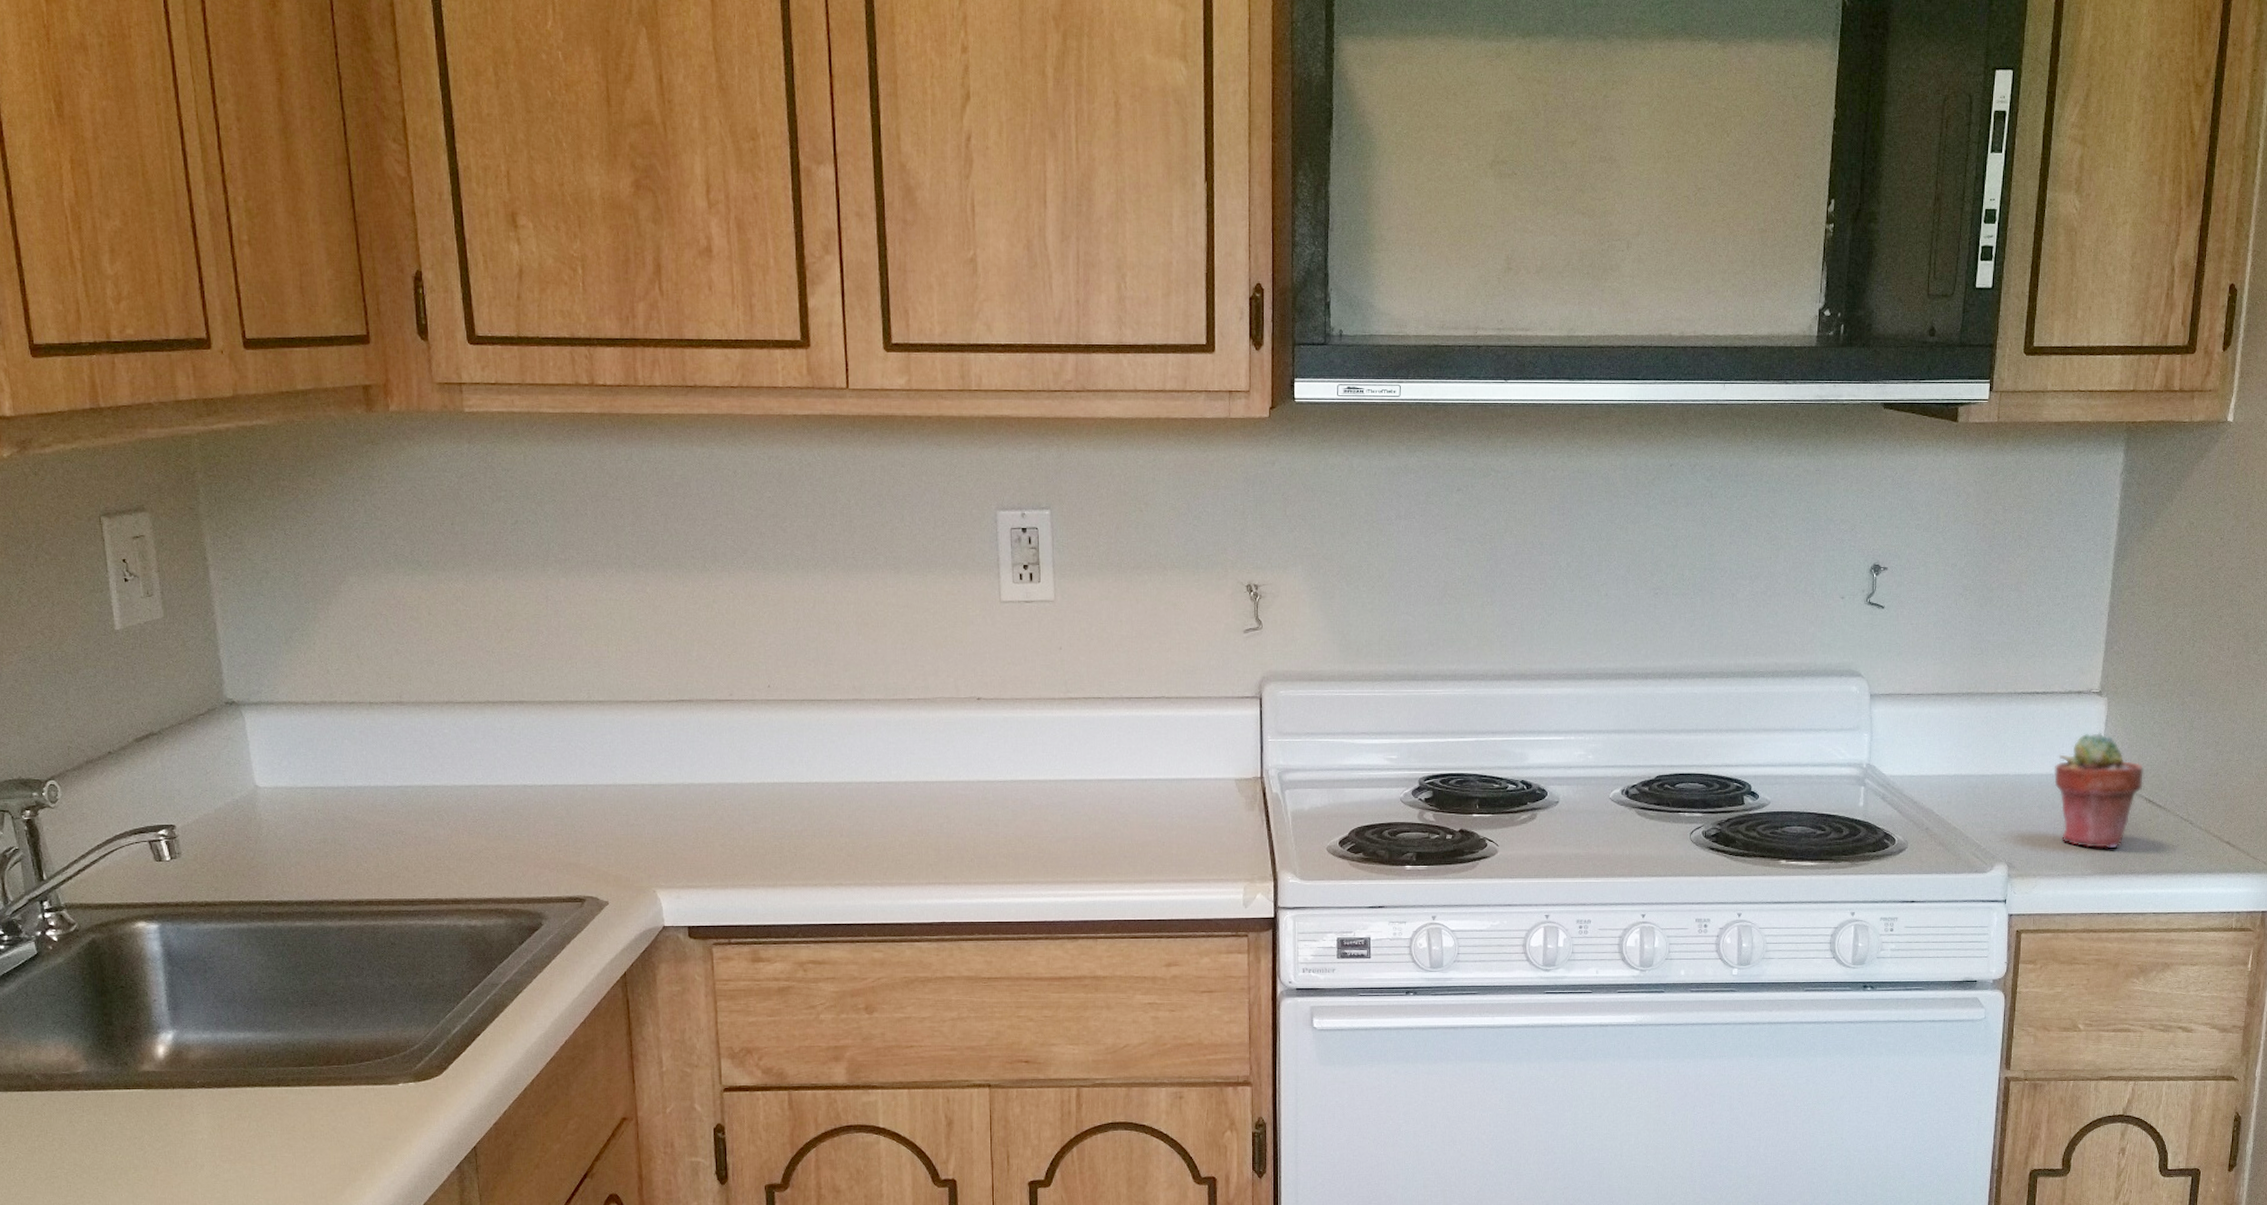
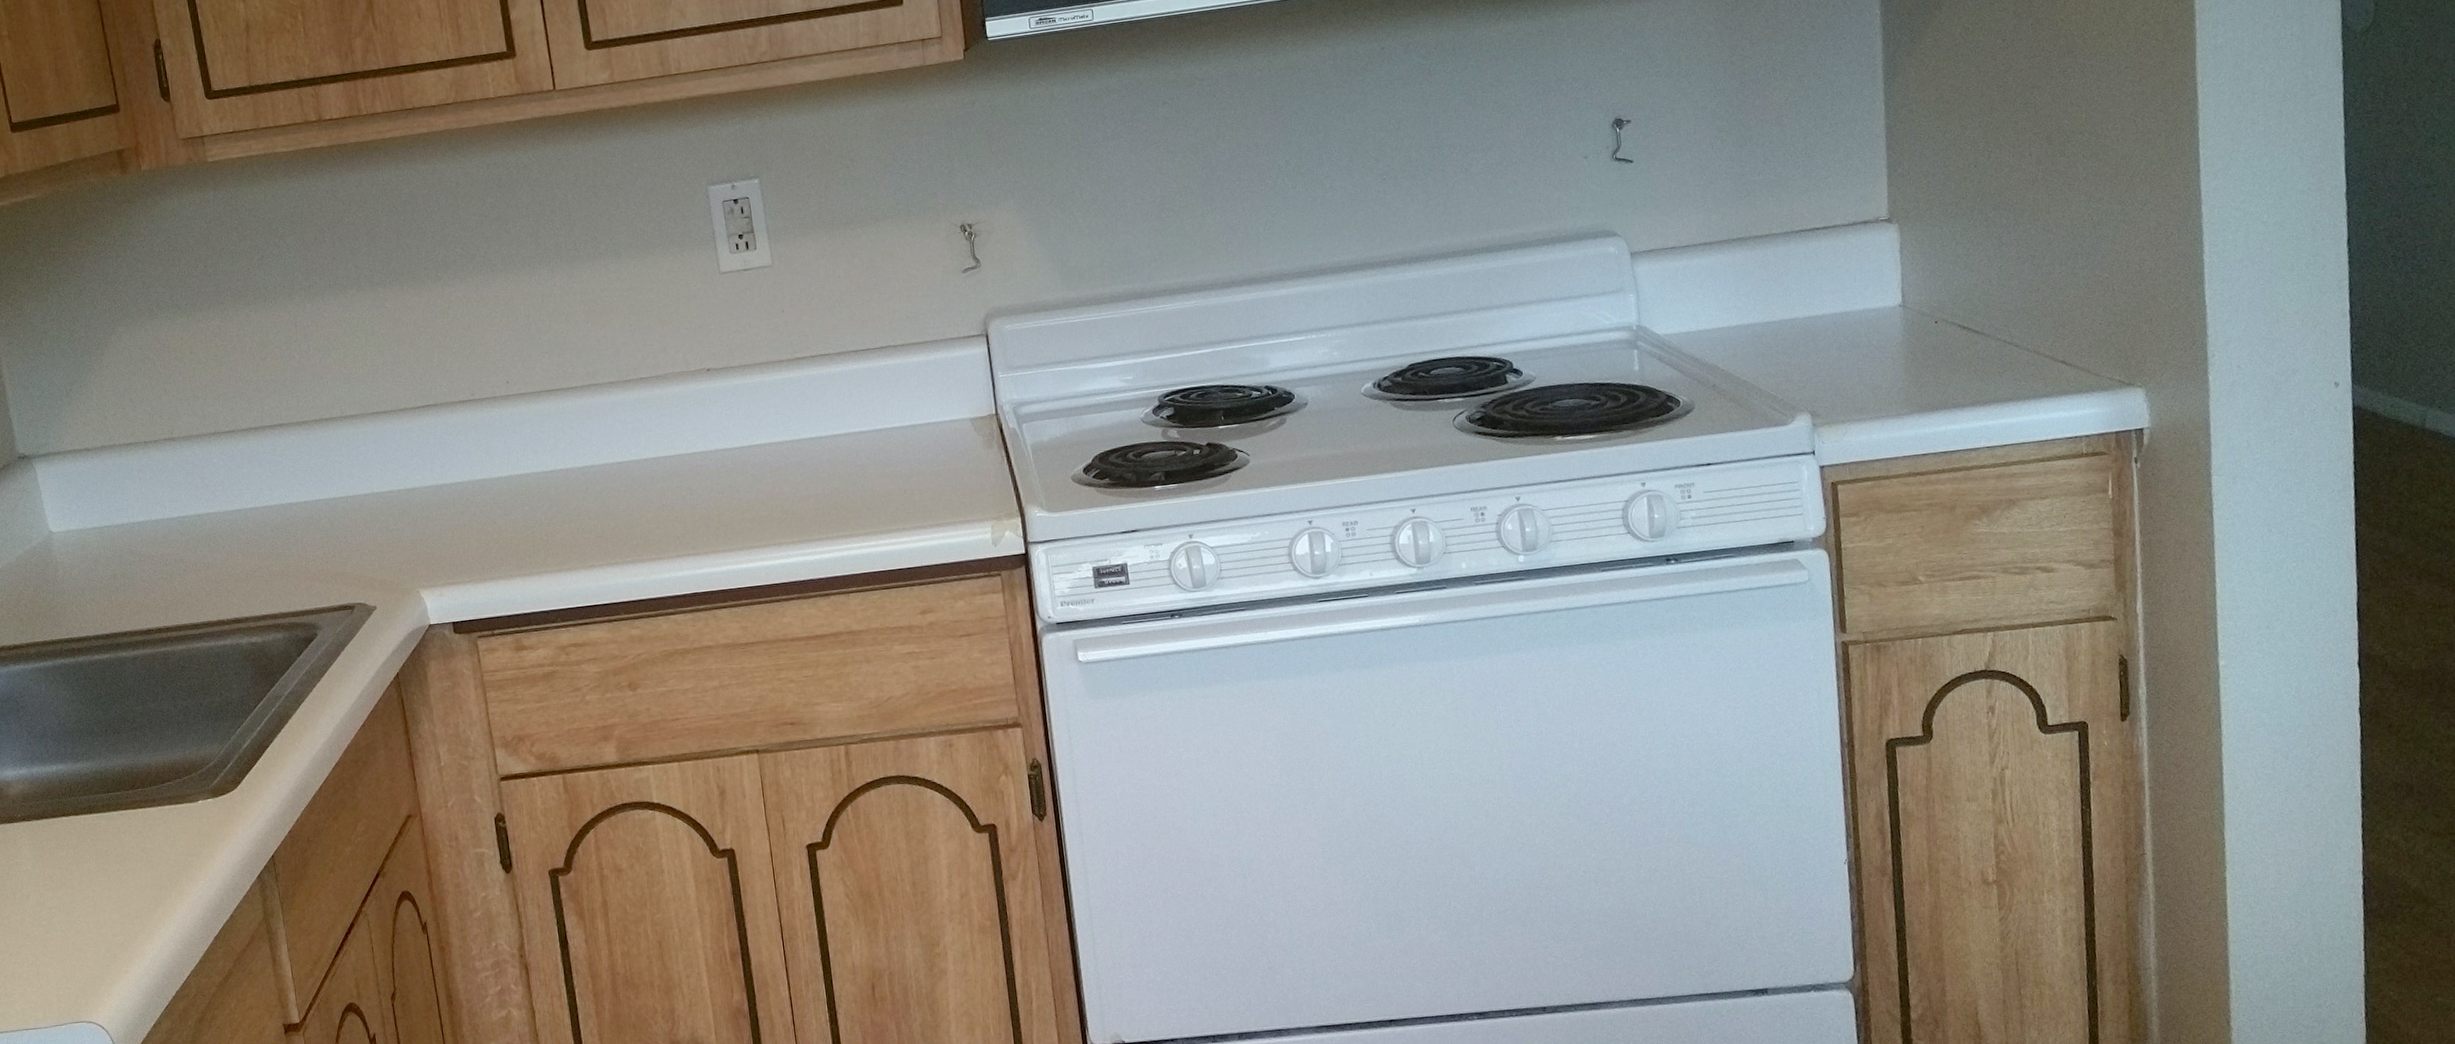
potted succulent: present [2053,732,2144,849] -> none [1848,261,1954,386]

